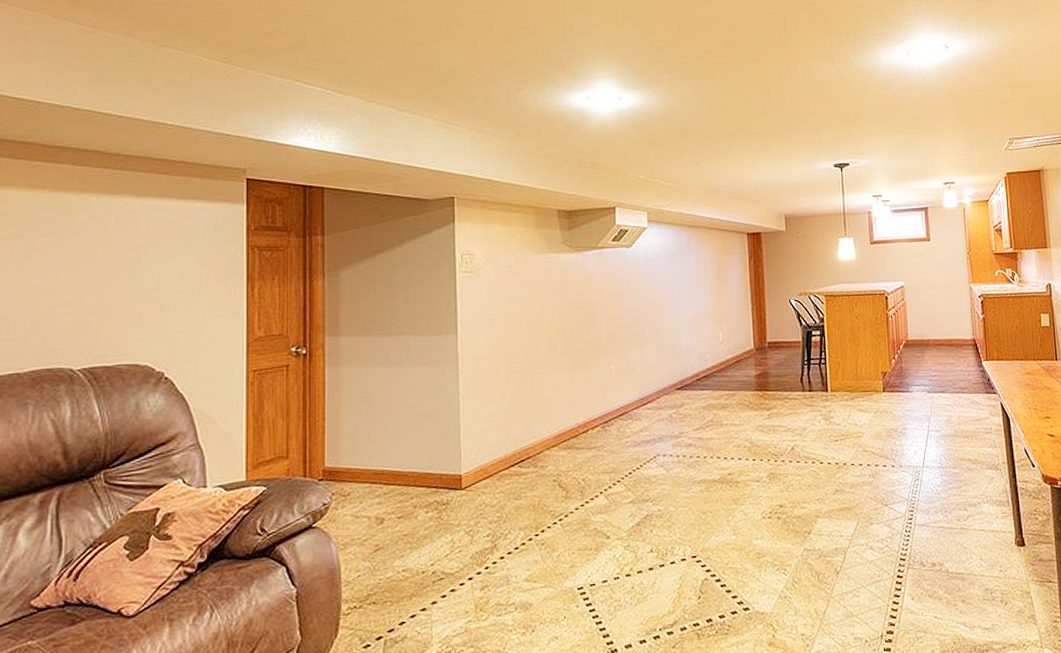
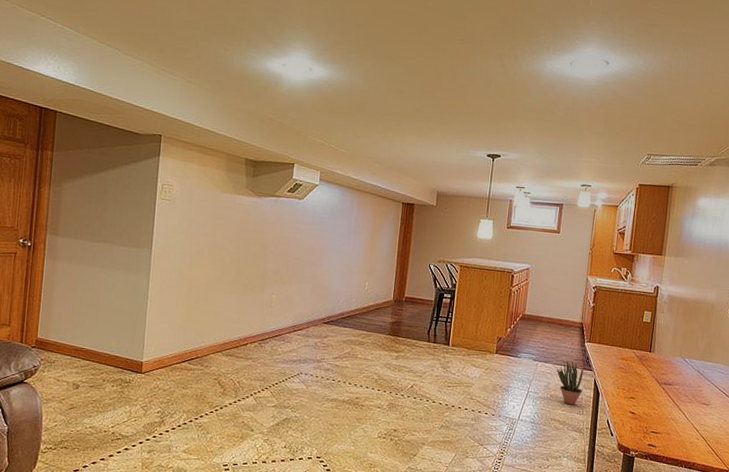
potted plant: none [956,386,990,439] -> present [557,360,584,405]

